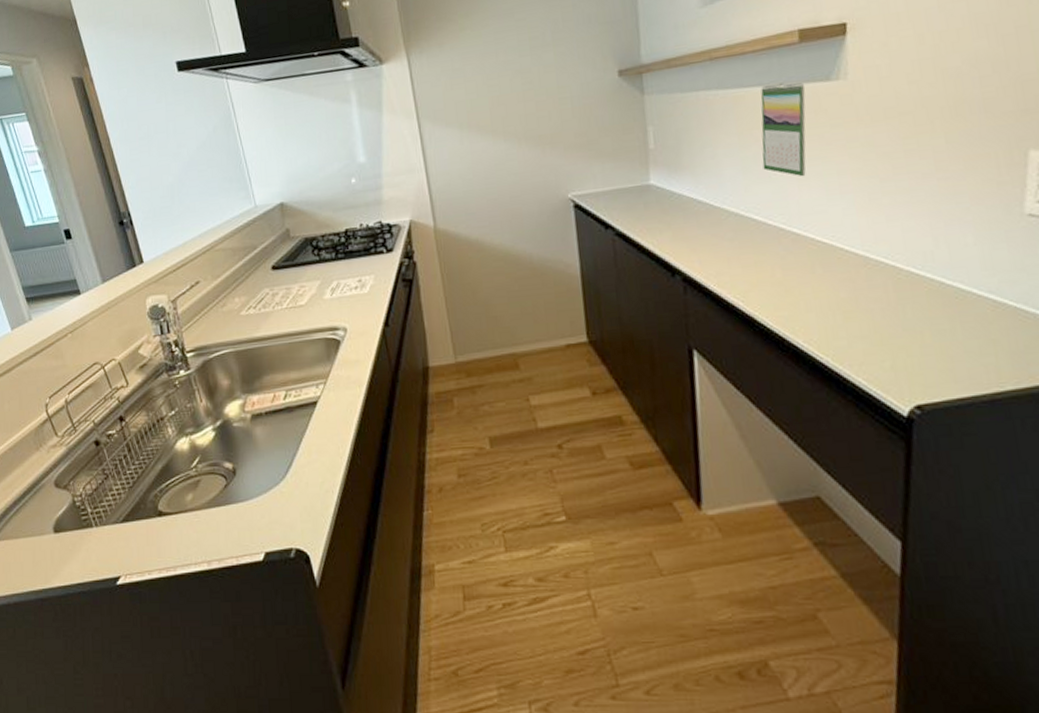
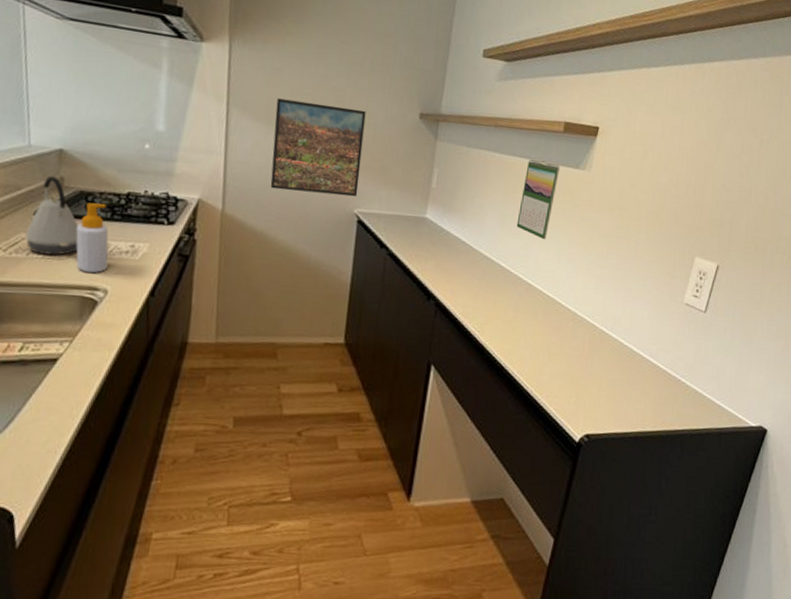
kettle: none [268,229,314,305] -> present [25,175,79,256]
soap bottle: none [309,246,342,315] -> present [76,202,109,274]
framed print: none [464,85,568,193] -> present [270,98,366,197]

